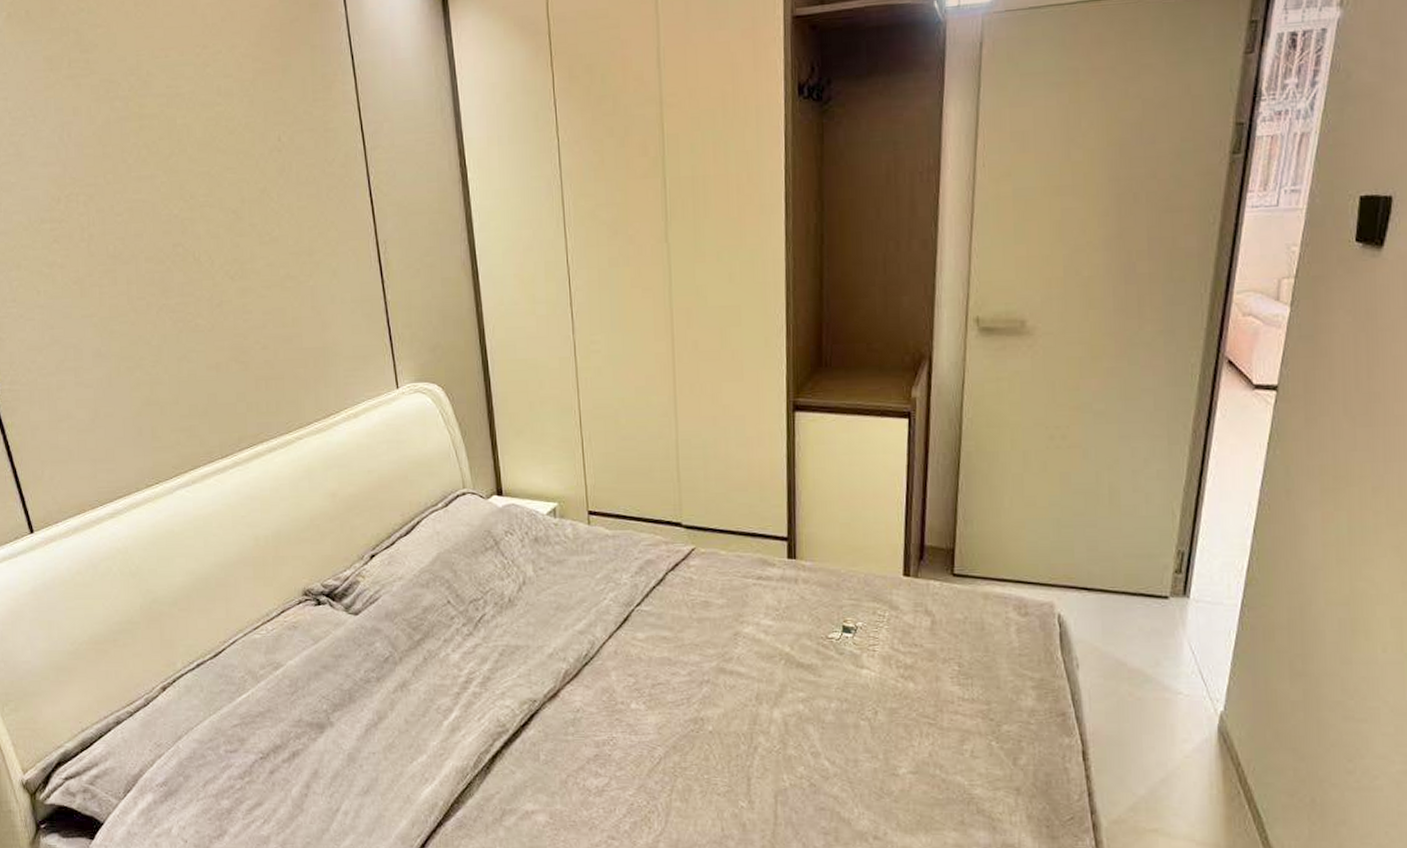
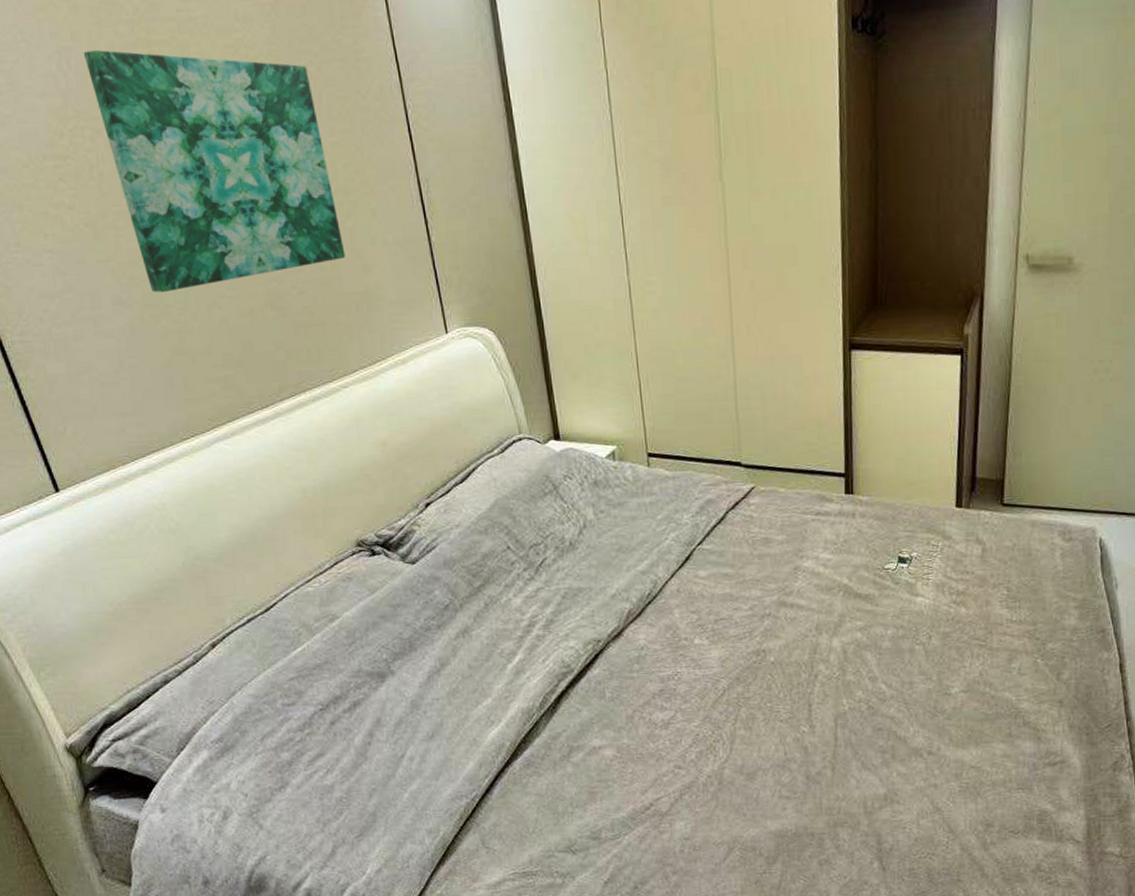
wall art: none [83,123,306,346] -> present [83,50,346,292]

